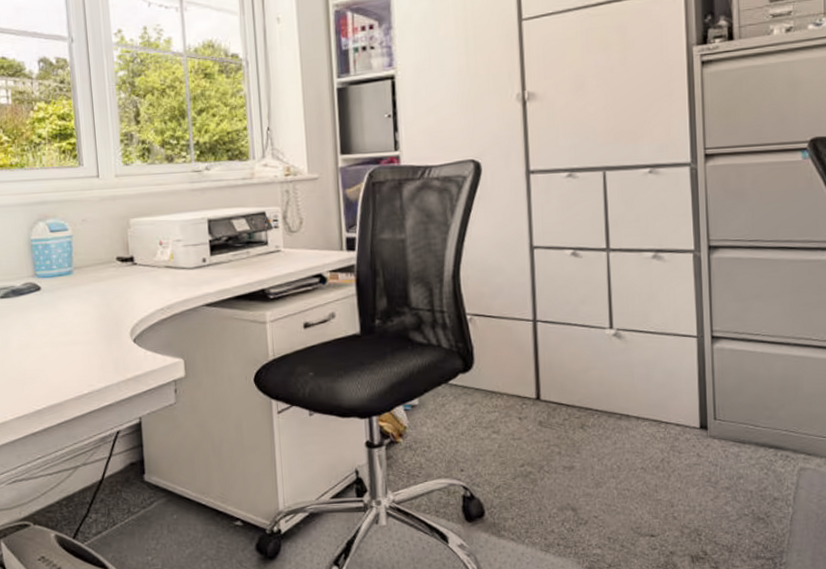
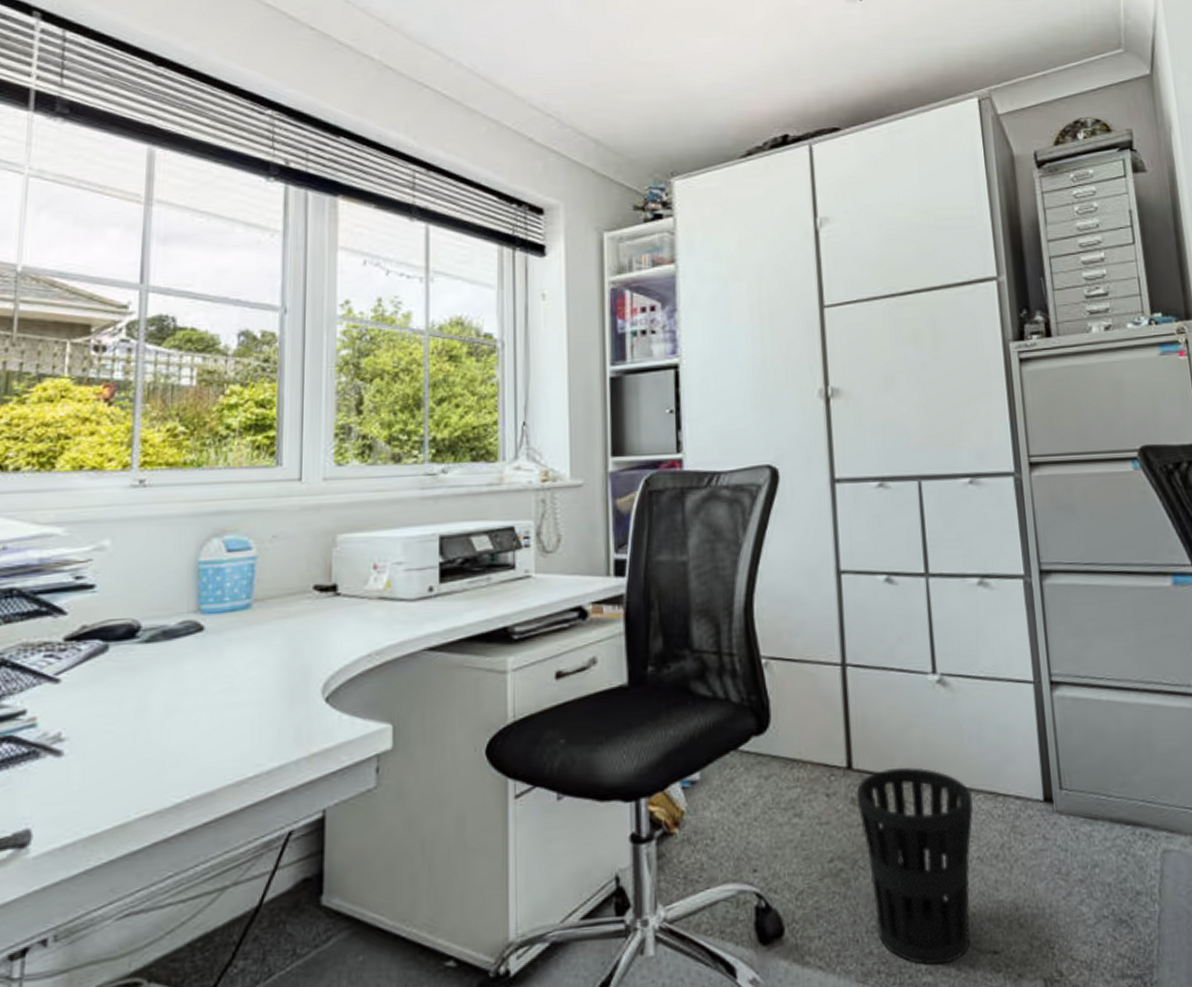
wastebasket: none [543,399,639,542] -> present [856,766,973,966]

